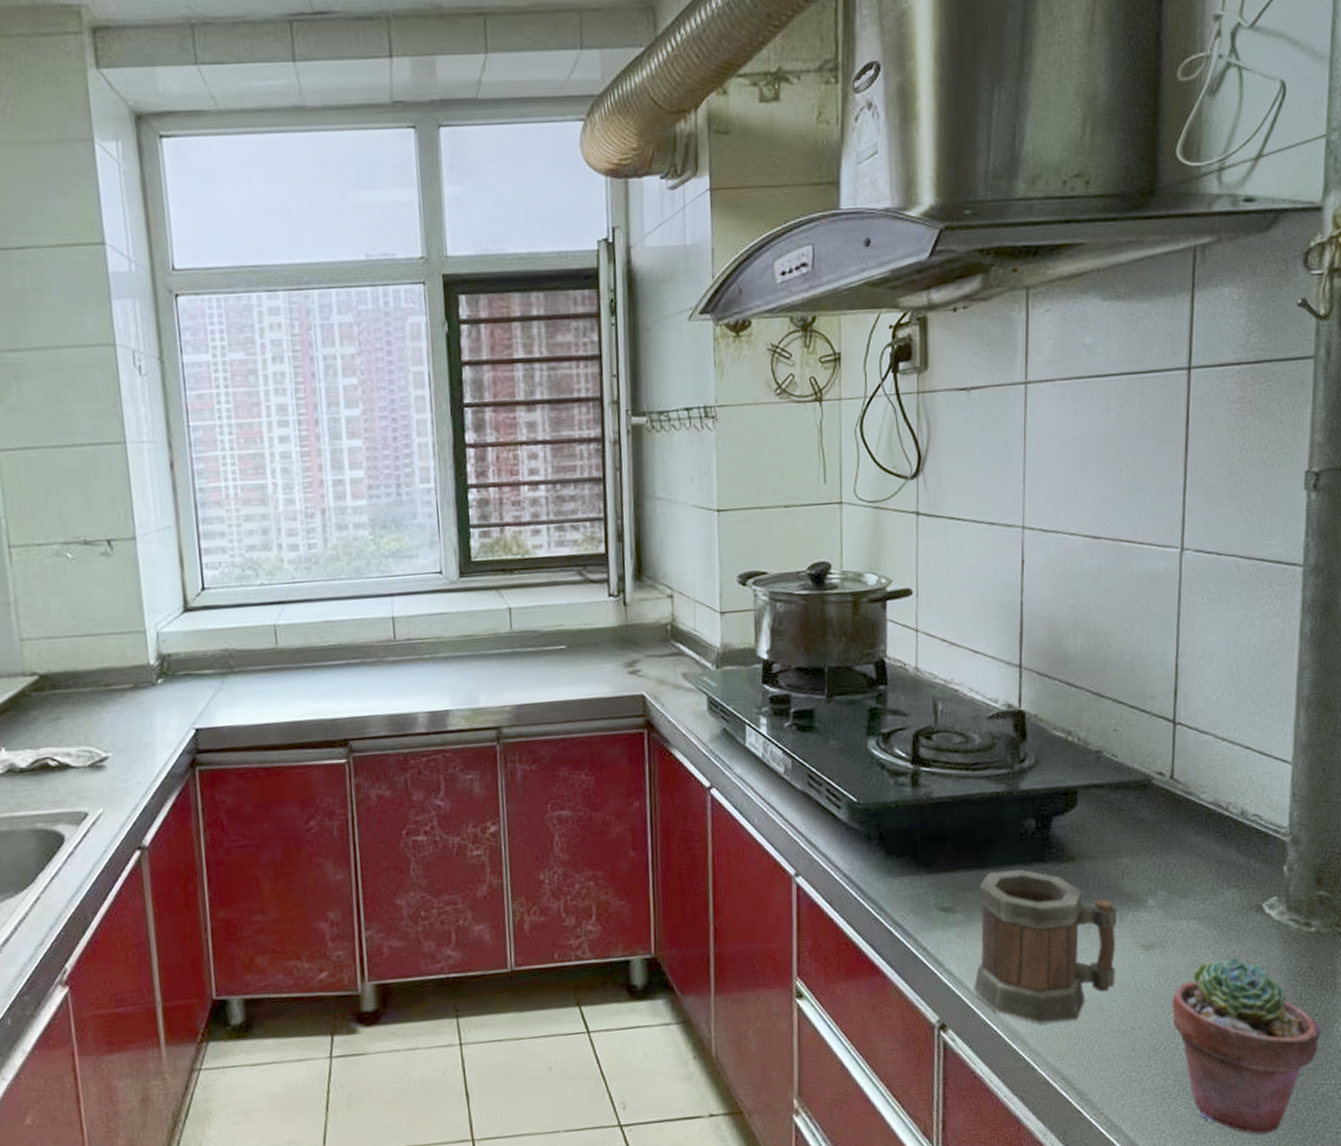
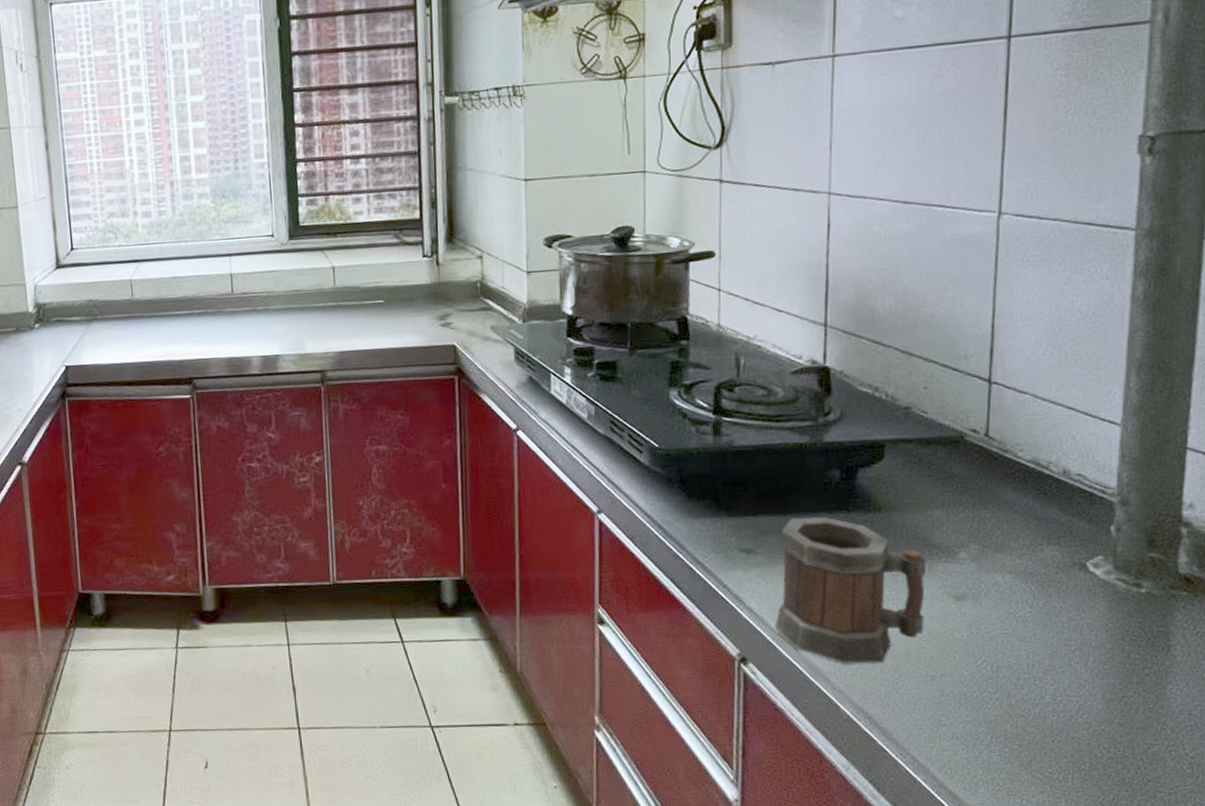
potted succulent: present [1172,956,1321,1134] -> none [985,612,1152,788]

